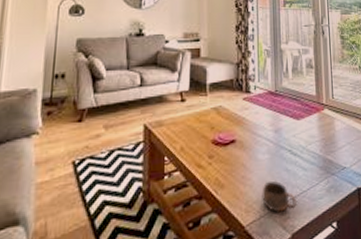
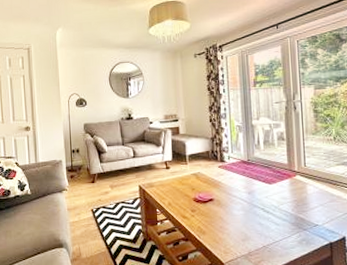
cup: present [262,180,297,213] -> none [238,231,270,256]

